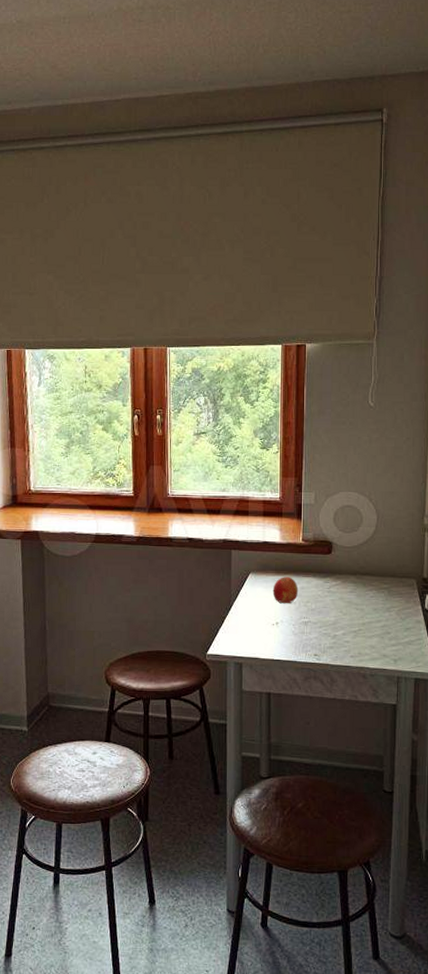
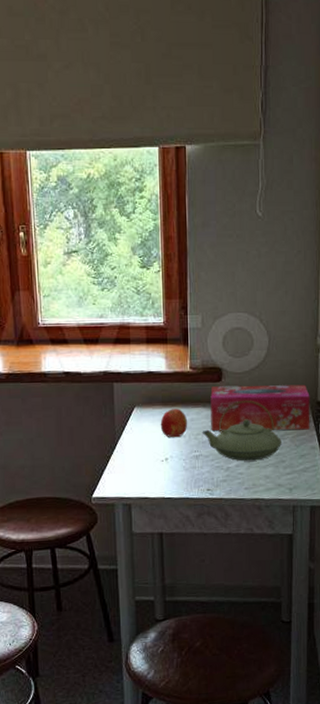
teapot: none [311,572,388,631] -> present [202,400,283,461]
tissue box: none [320,558,416,604] -> present [210,384,310,431]

